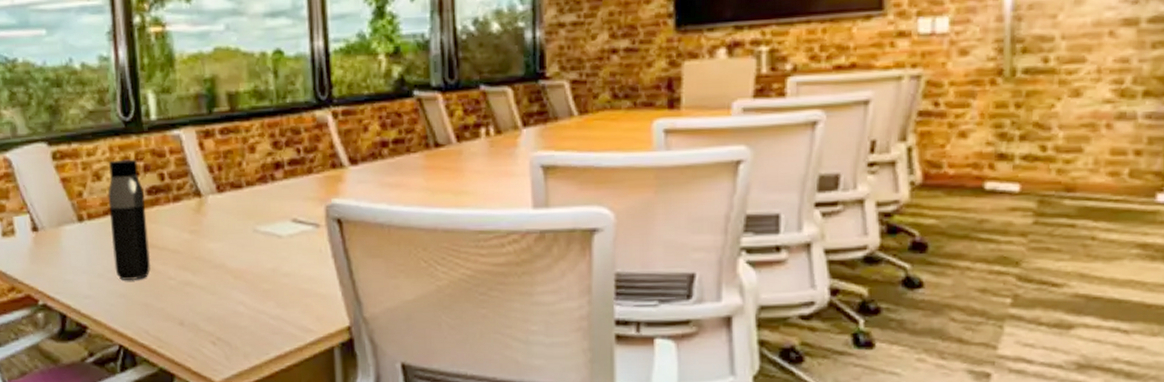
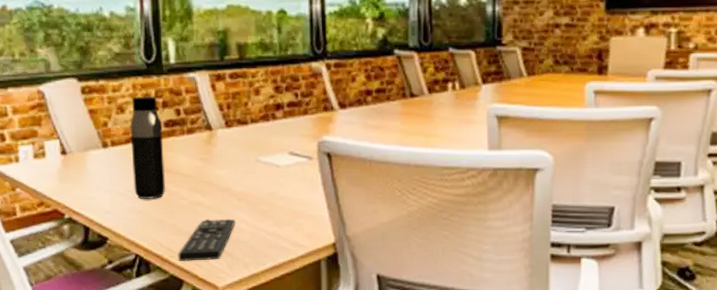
remote control: none [167,300,232,353] -> present [178,218,236,262]

